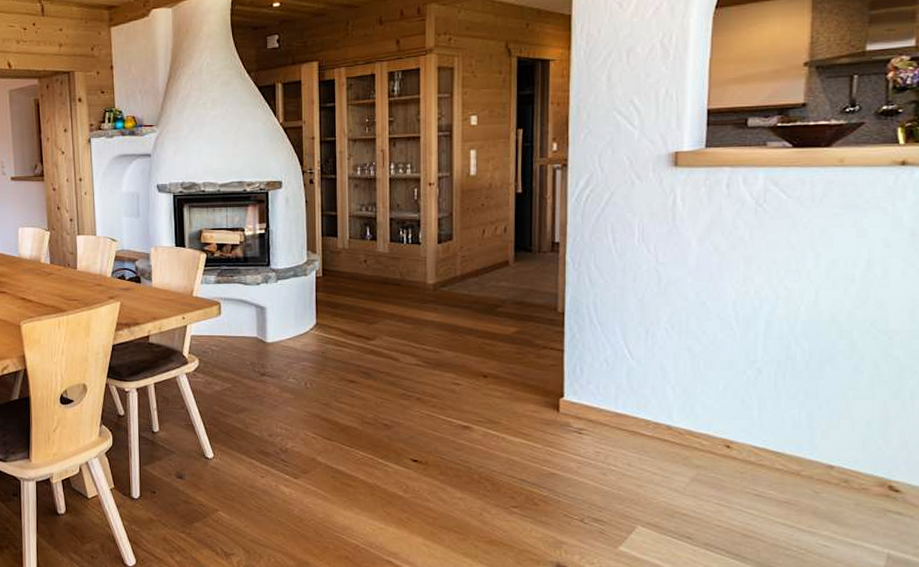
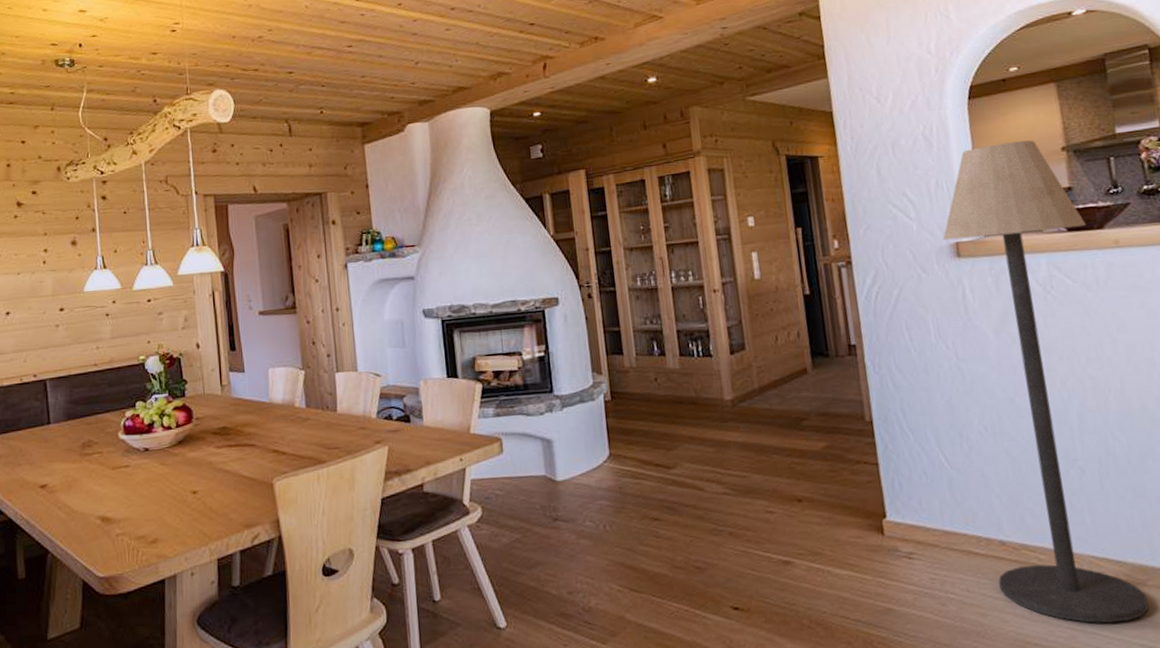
floor lamp: none [659,53,814,504] -> present [943,140,1149,624]

